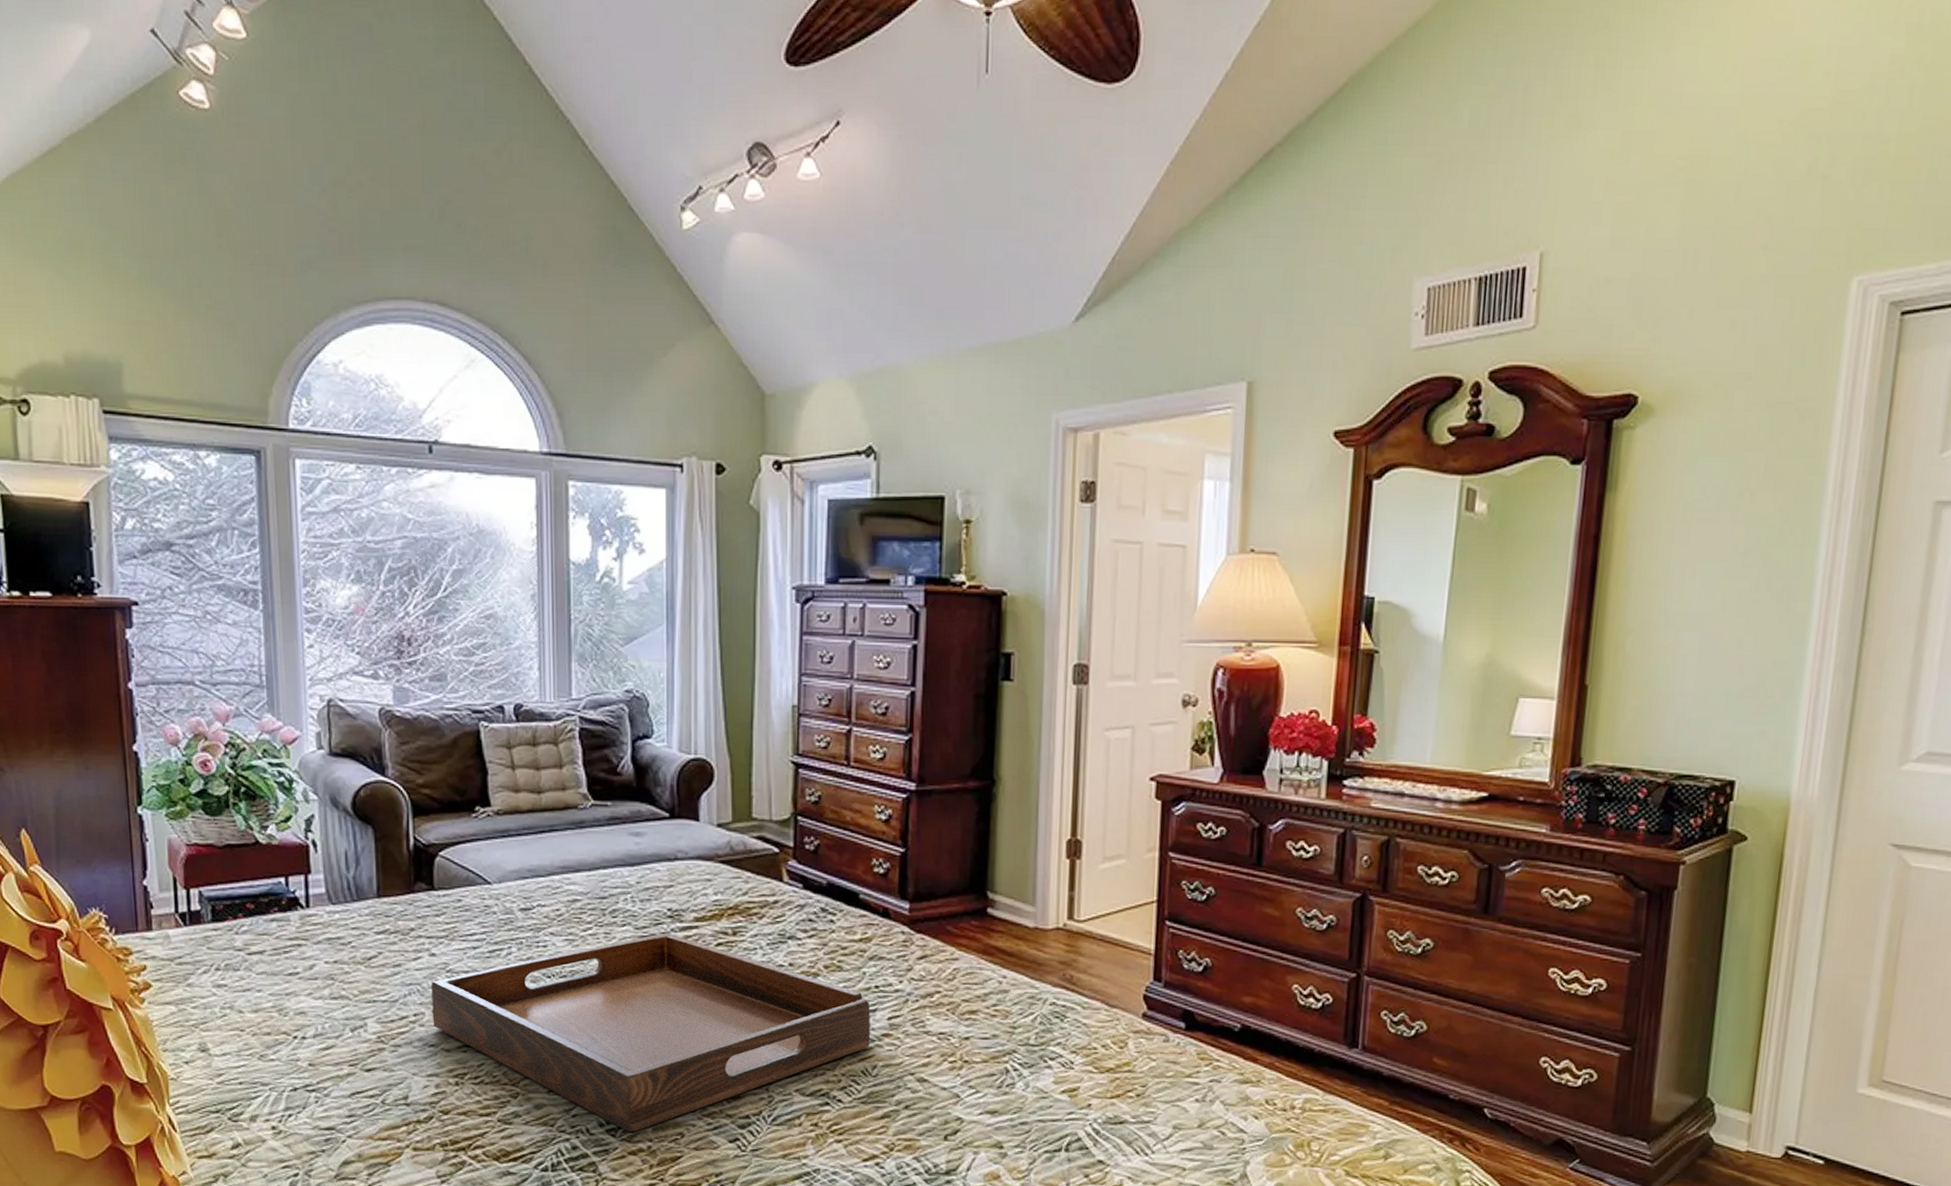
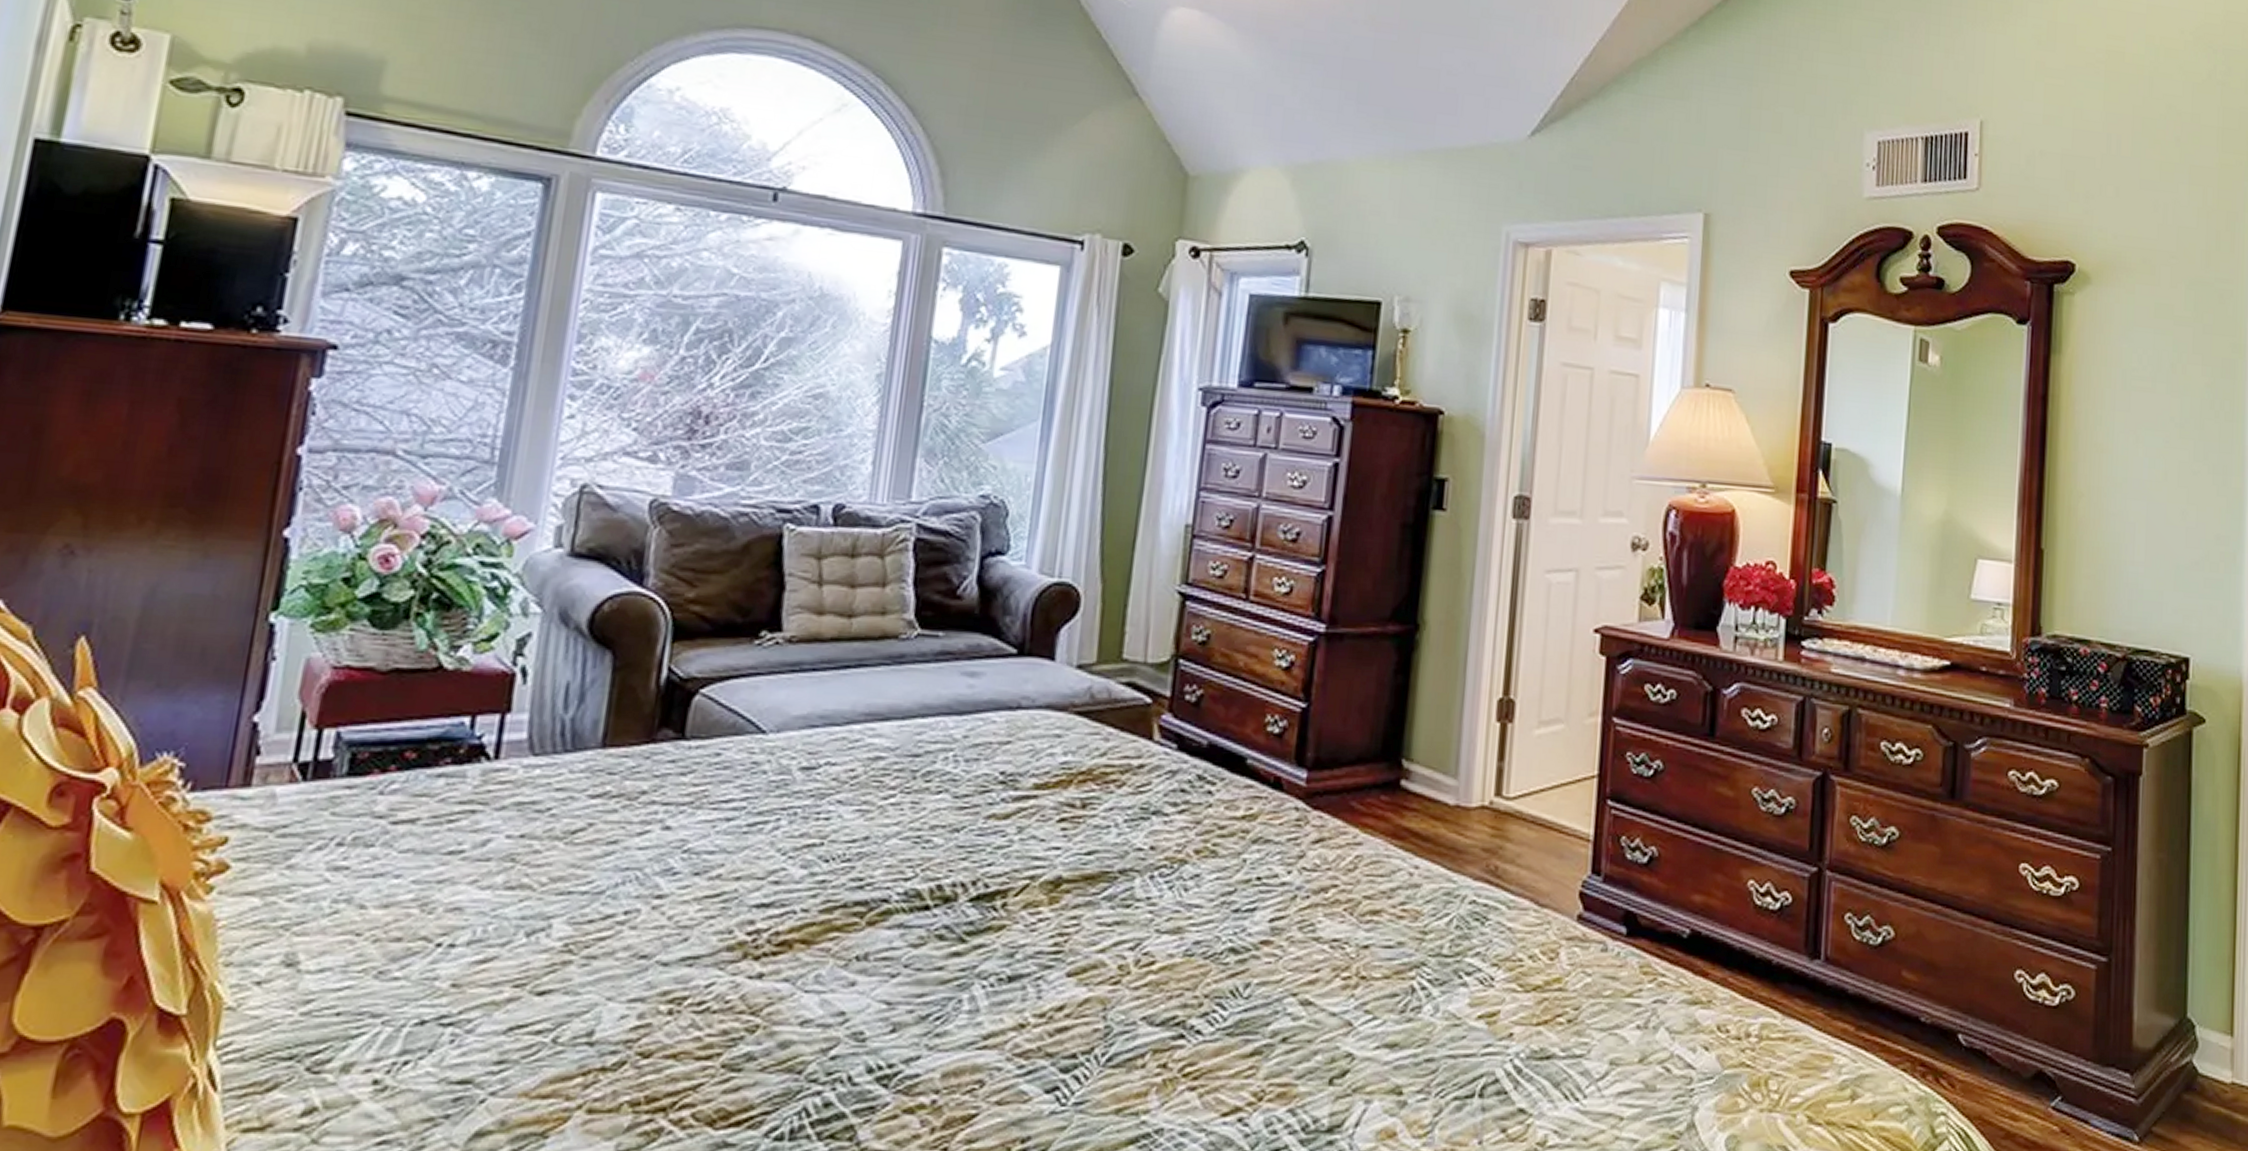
serving tray: present [431,933,870,1133] -> none [649,804,1249,1081]

